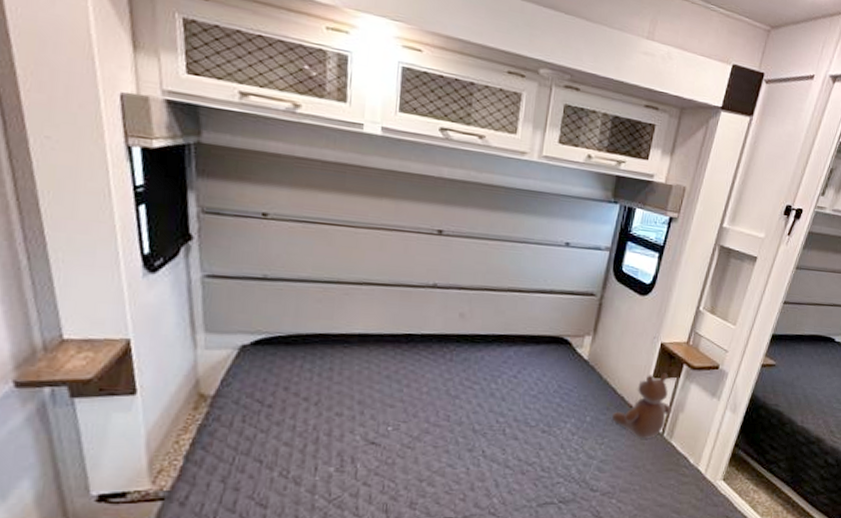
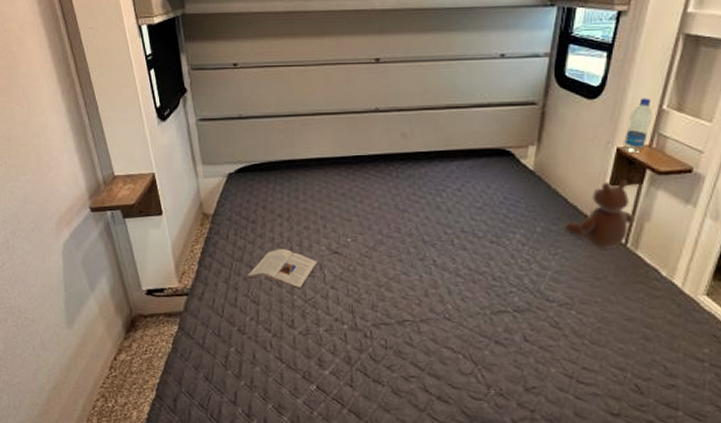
magazine: none [254,439,349,487] -> present [247,249,318,289]
bottle: none [667,298,692,350] -> present [624,98,653,154]

